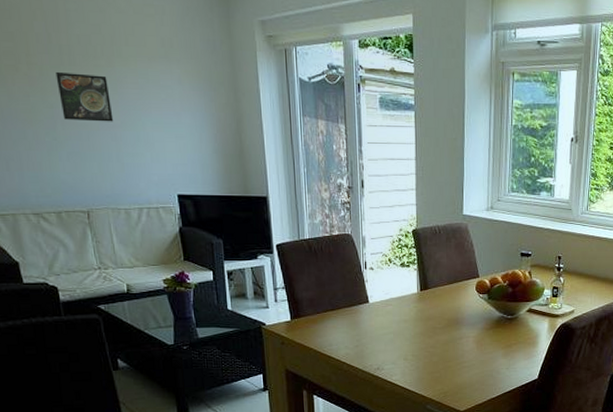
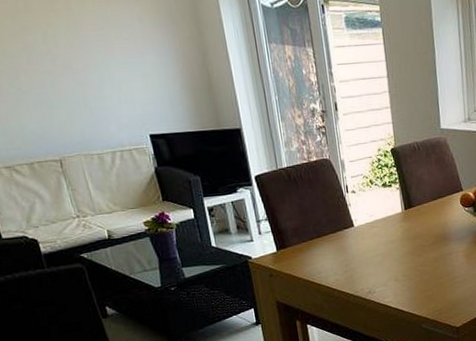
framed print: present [55,71,114,122] -> none [12,19,77,69]

